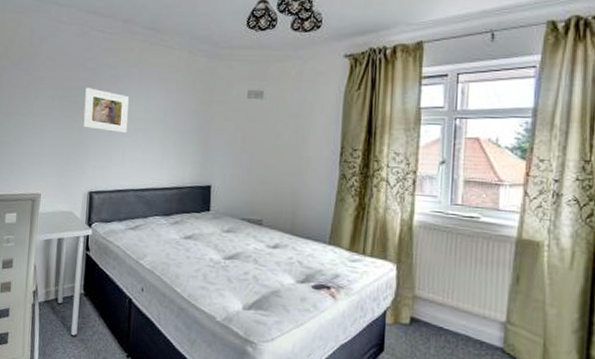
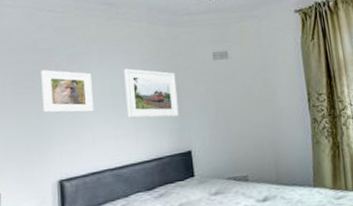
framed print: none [156,96,207,150] -> present [124,68,179,119]

